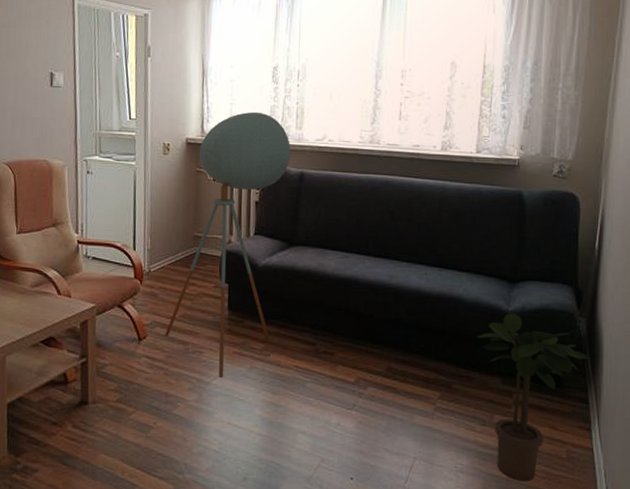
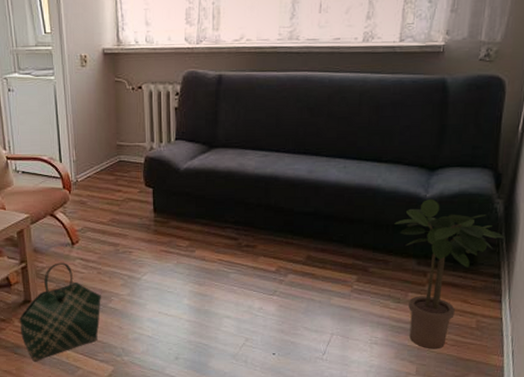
tote bag: none [72,360,167,476] -> present [19,262,102,362]
floor lamp: present [165,111,290,377] -> none [96,15,208,273]

